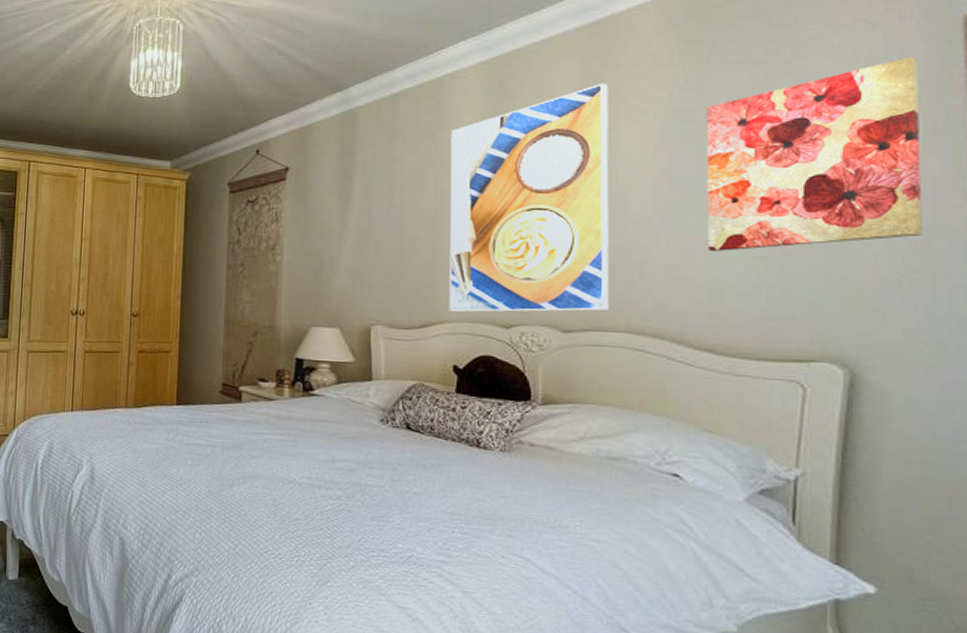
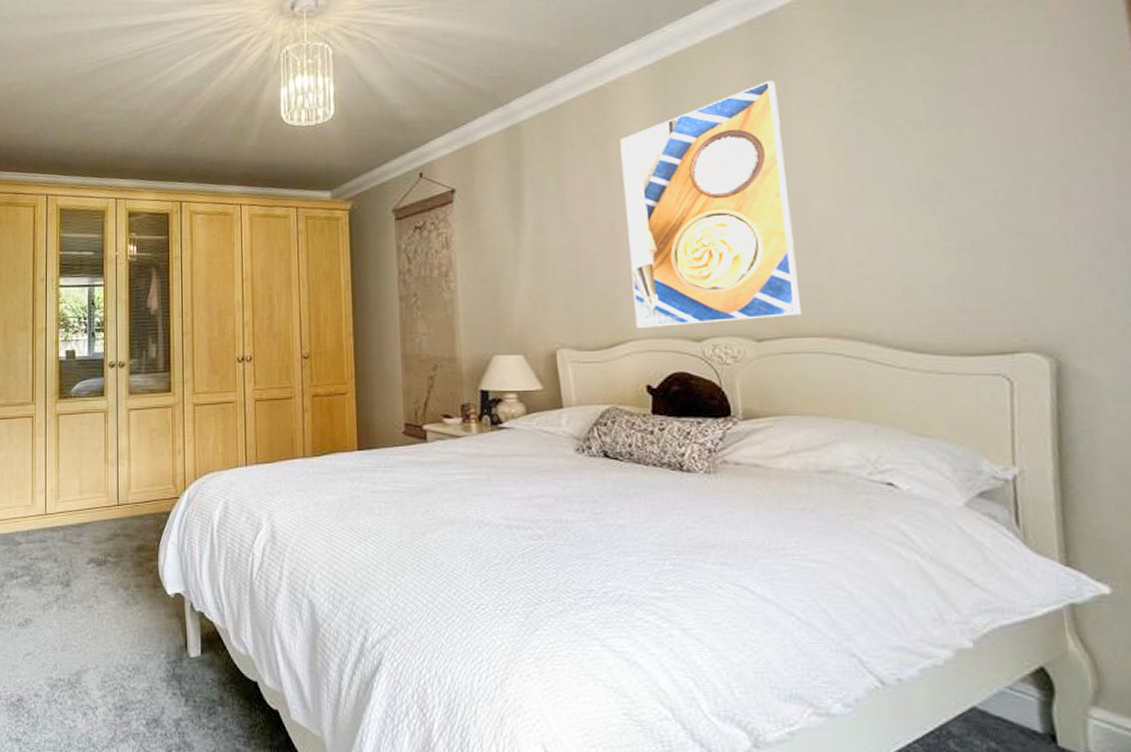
wall art: present [705,57,923,251] -> none [876,33,1111,245]

